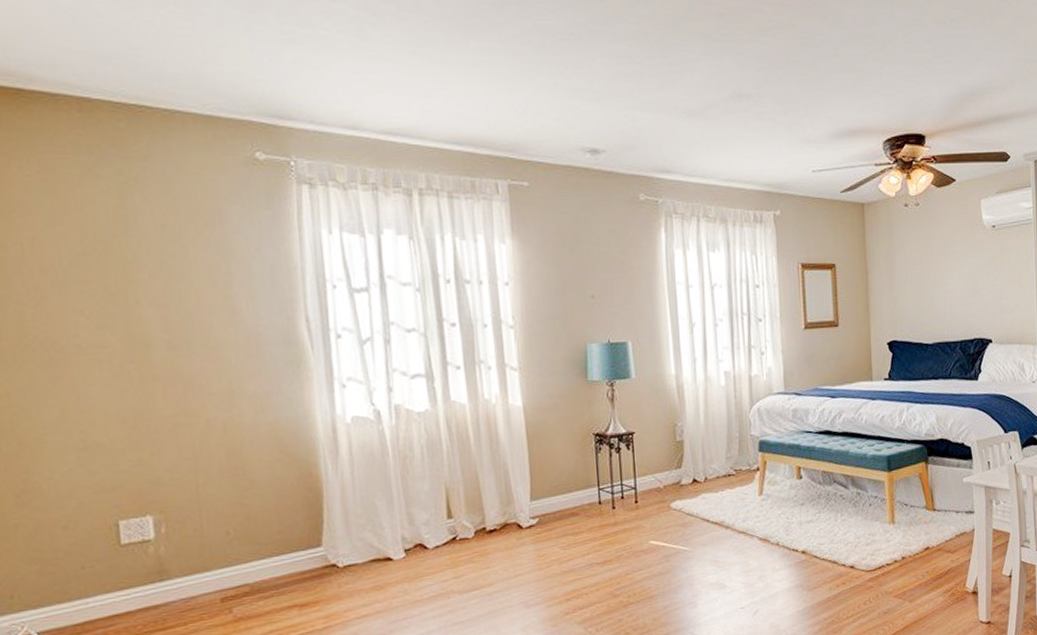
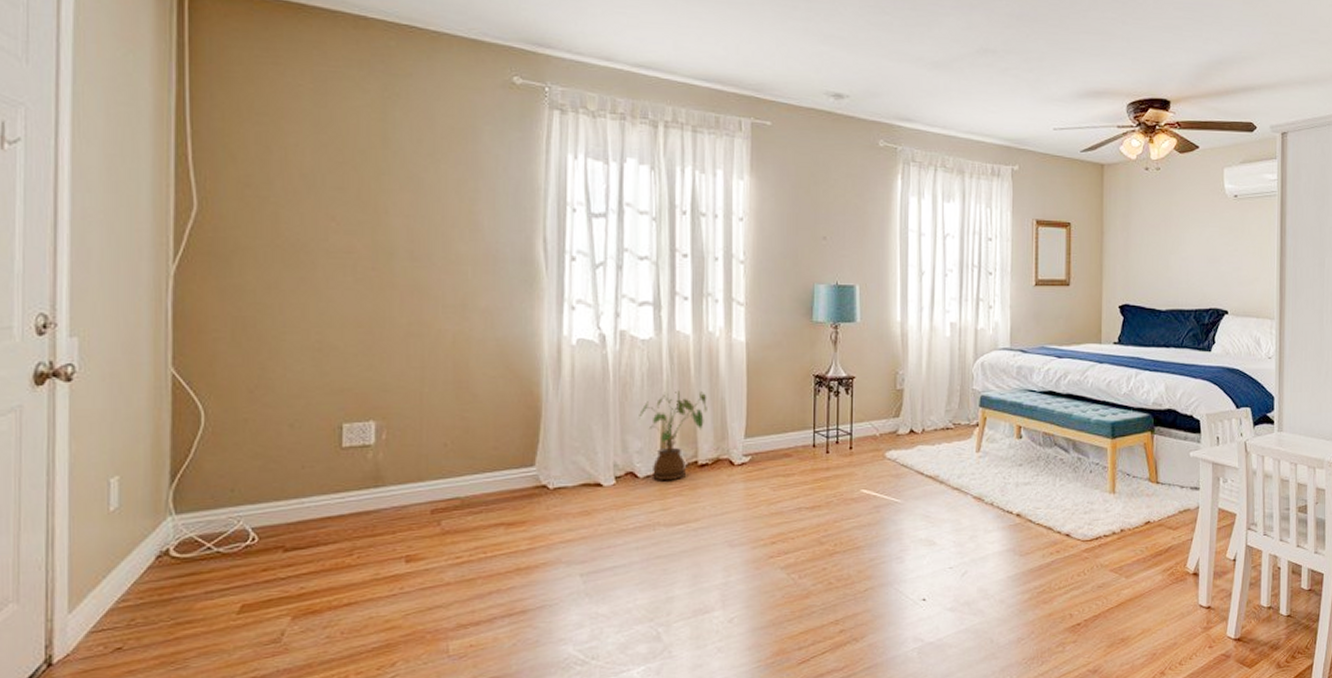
house plant: none [422,459,491,550] -> present [639,390,707,481]

